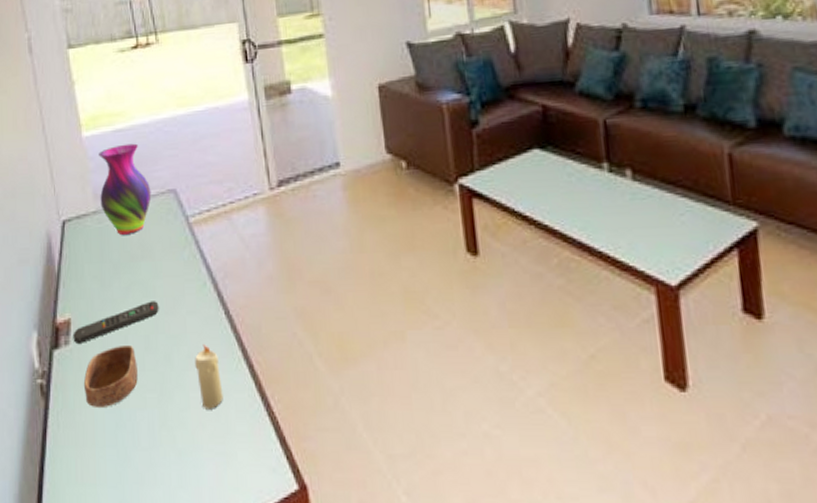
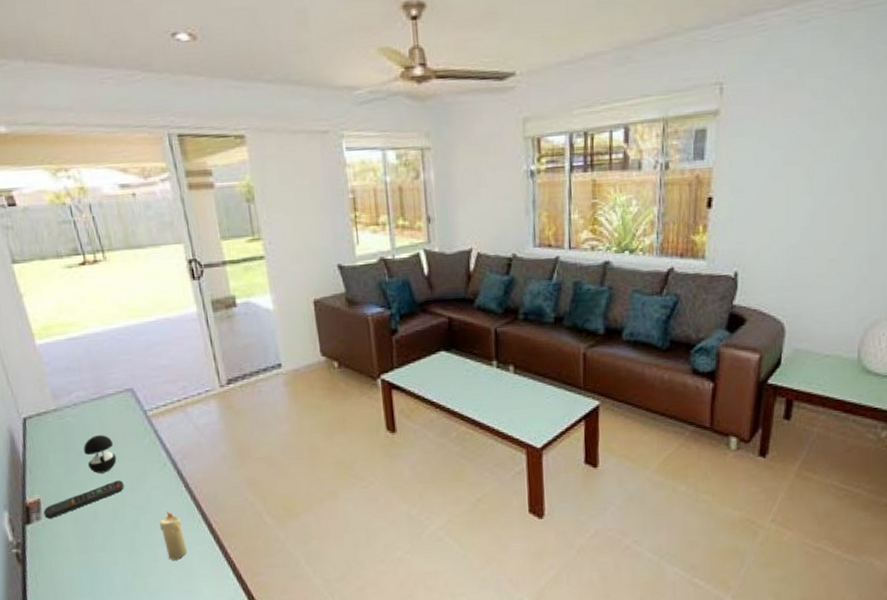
bowl: present [83,346,138,407] -> none [57,517,109,567]
vase: present [99,143,152,235] -> none [54,350,110,428]
speaker: none [120,244,154,291] -> present [83,435,117,474]

